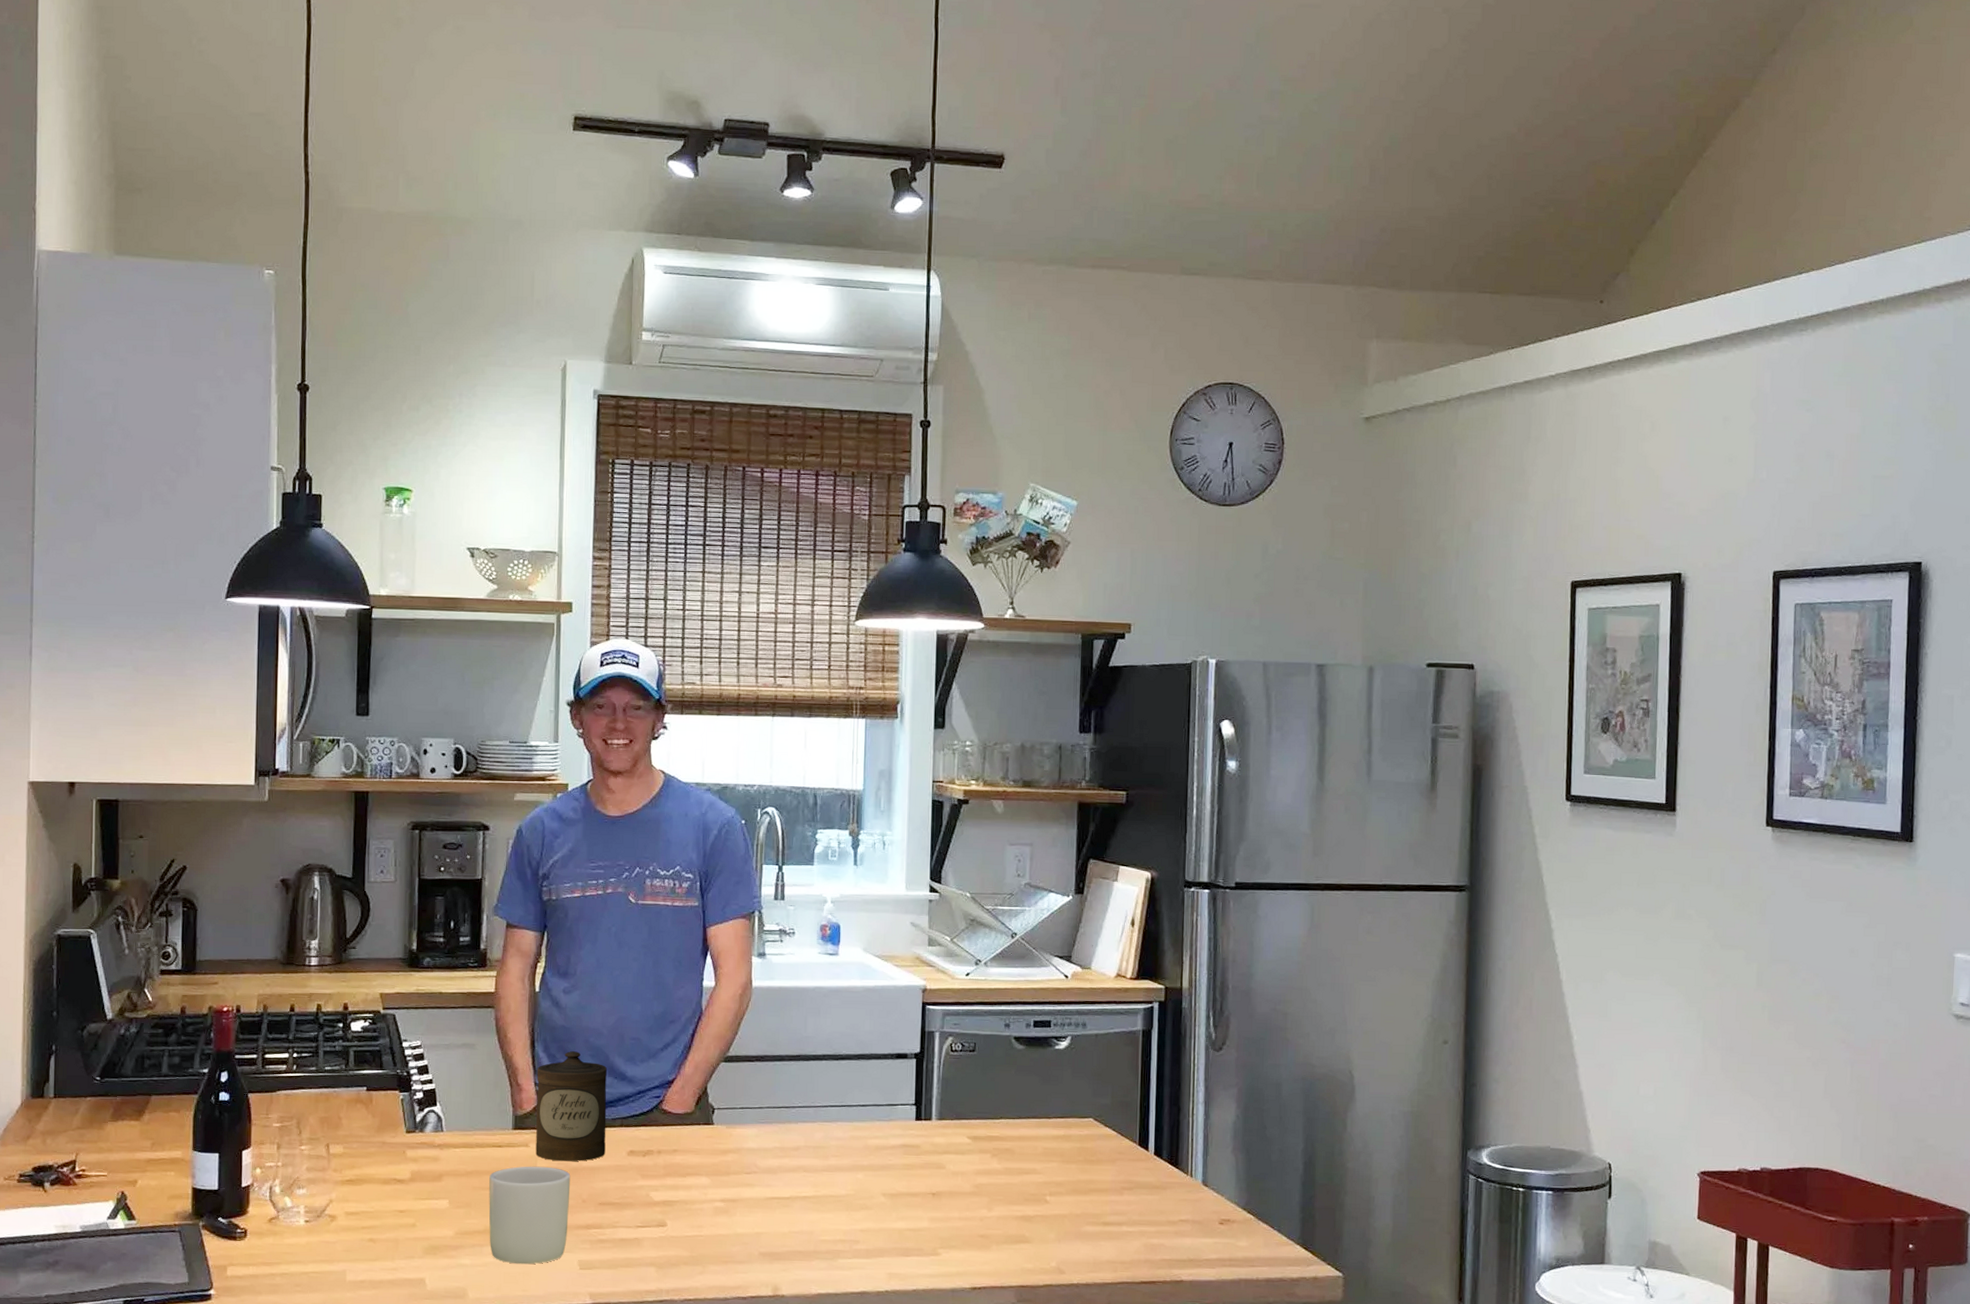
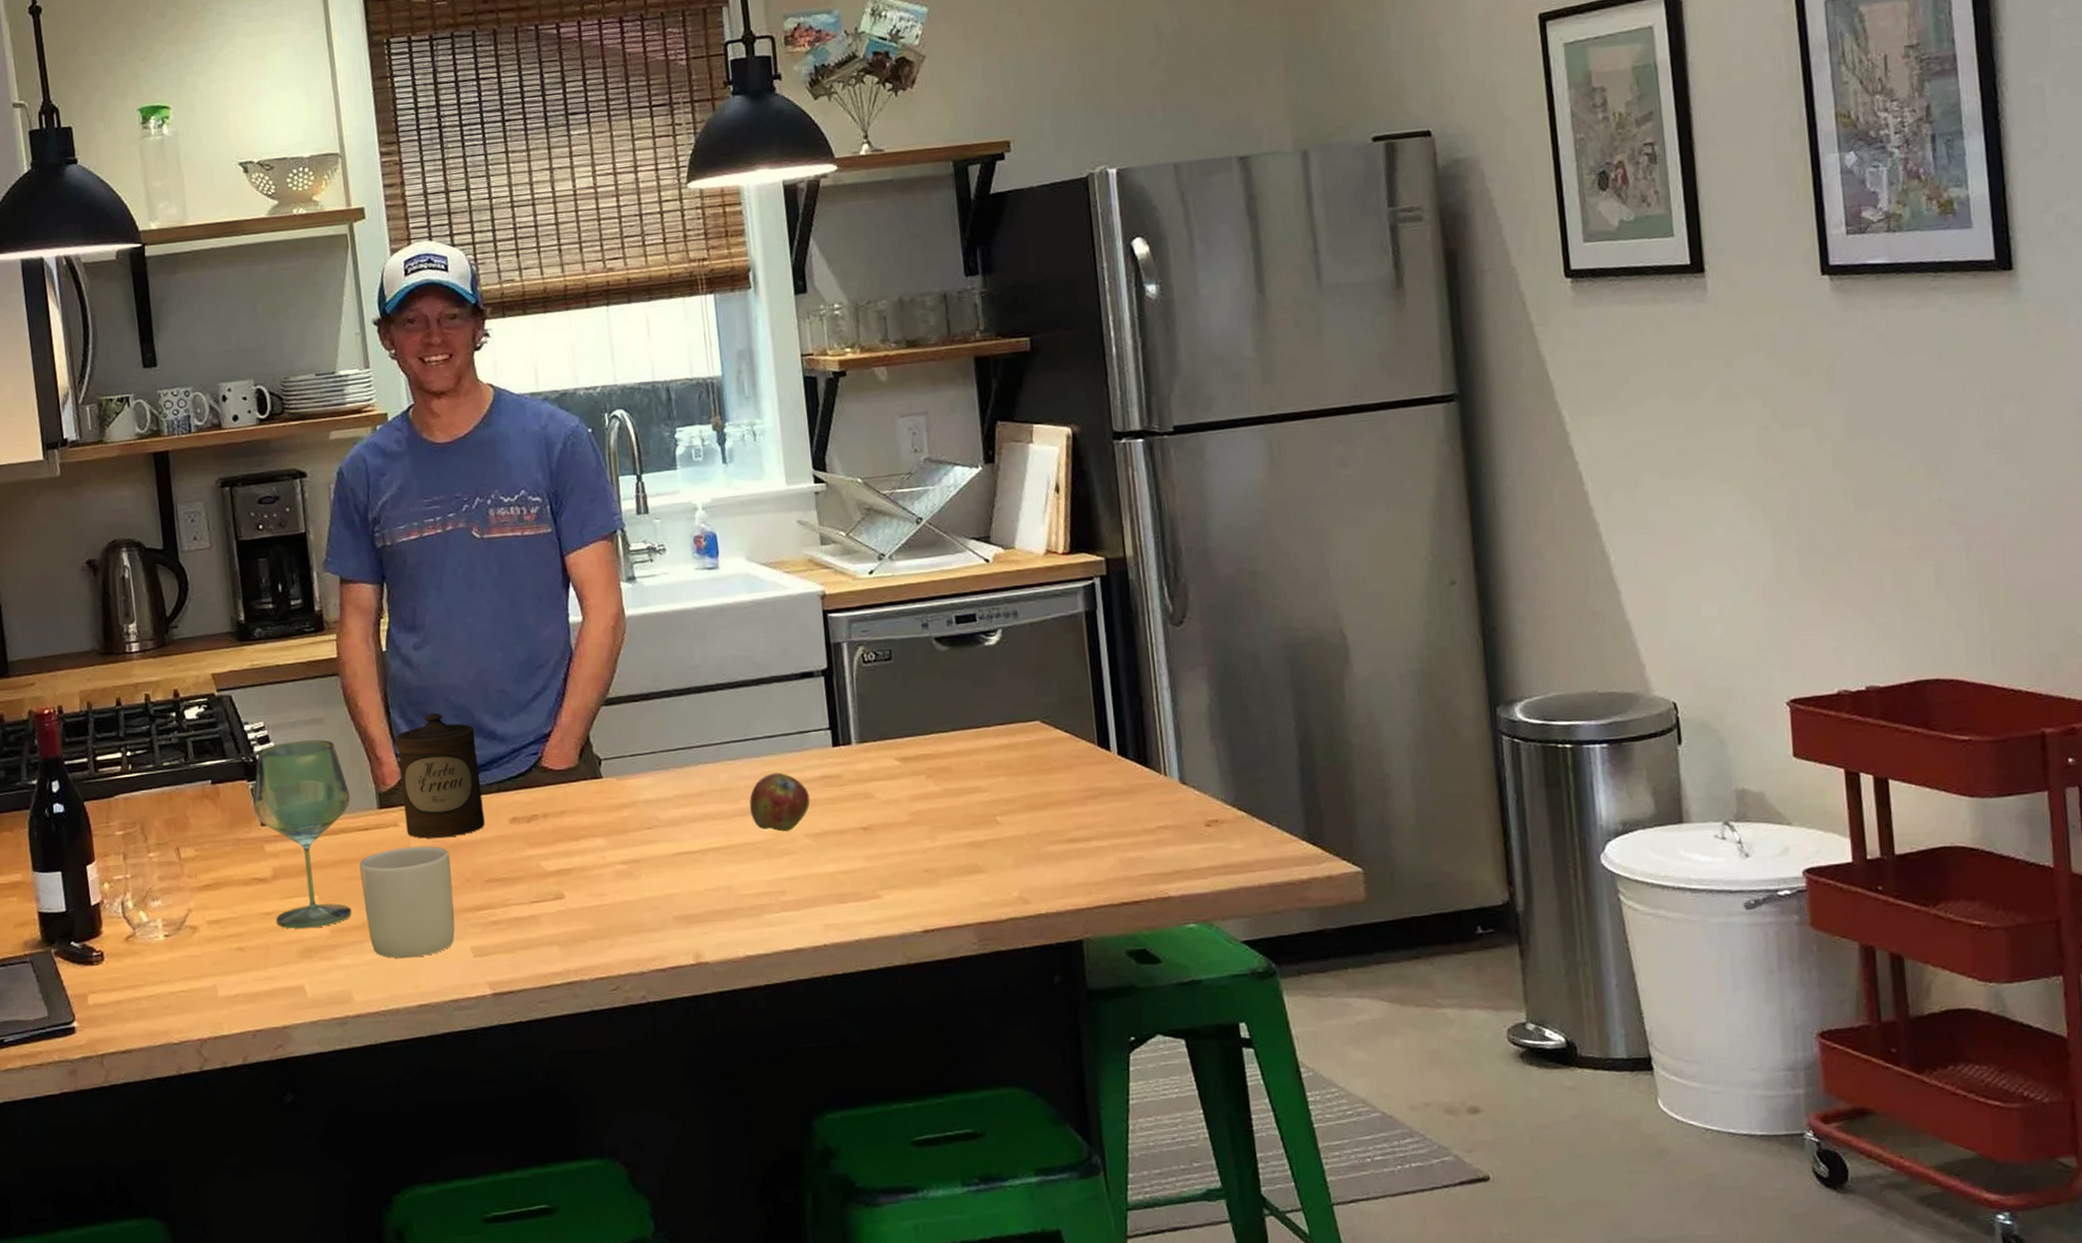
wine glass: none [401,1061,489,1228] -> present [253,739,352,929]
fruit: none [837,1137,890,1189] -> present [749,772,810,832]

